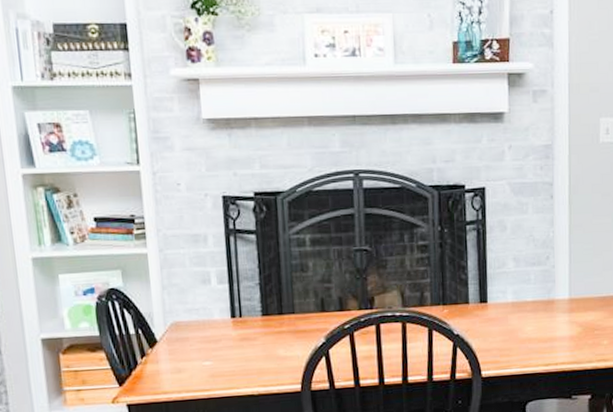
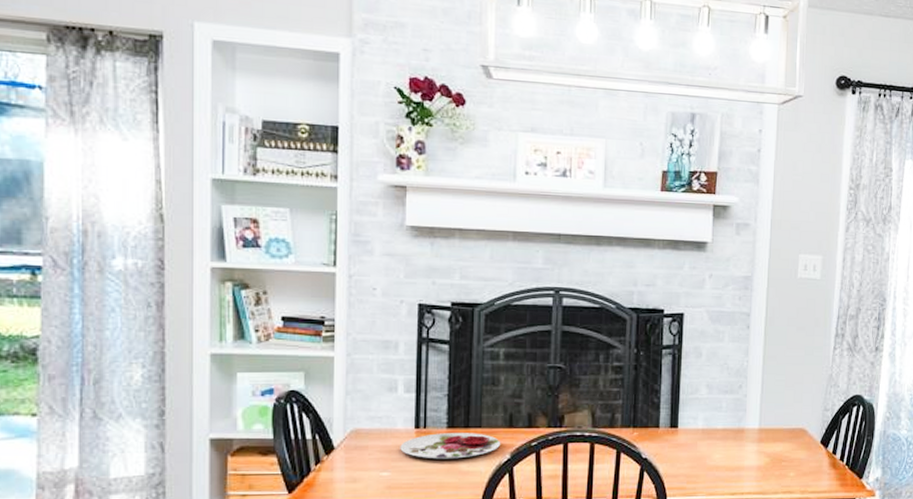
plate: none [219,319,315,347] -> present [400,433,501,459]

